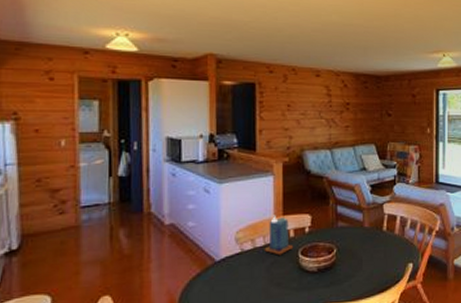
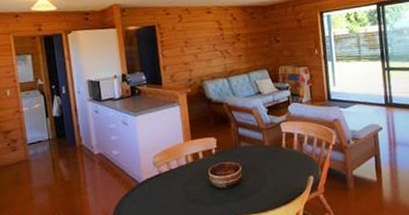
candle: present [264,215,294,255] -> none [178,140,204,175]

